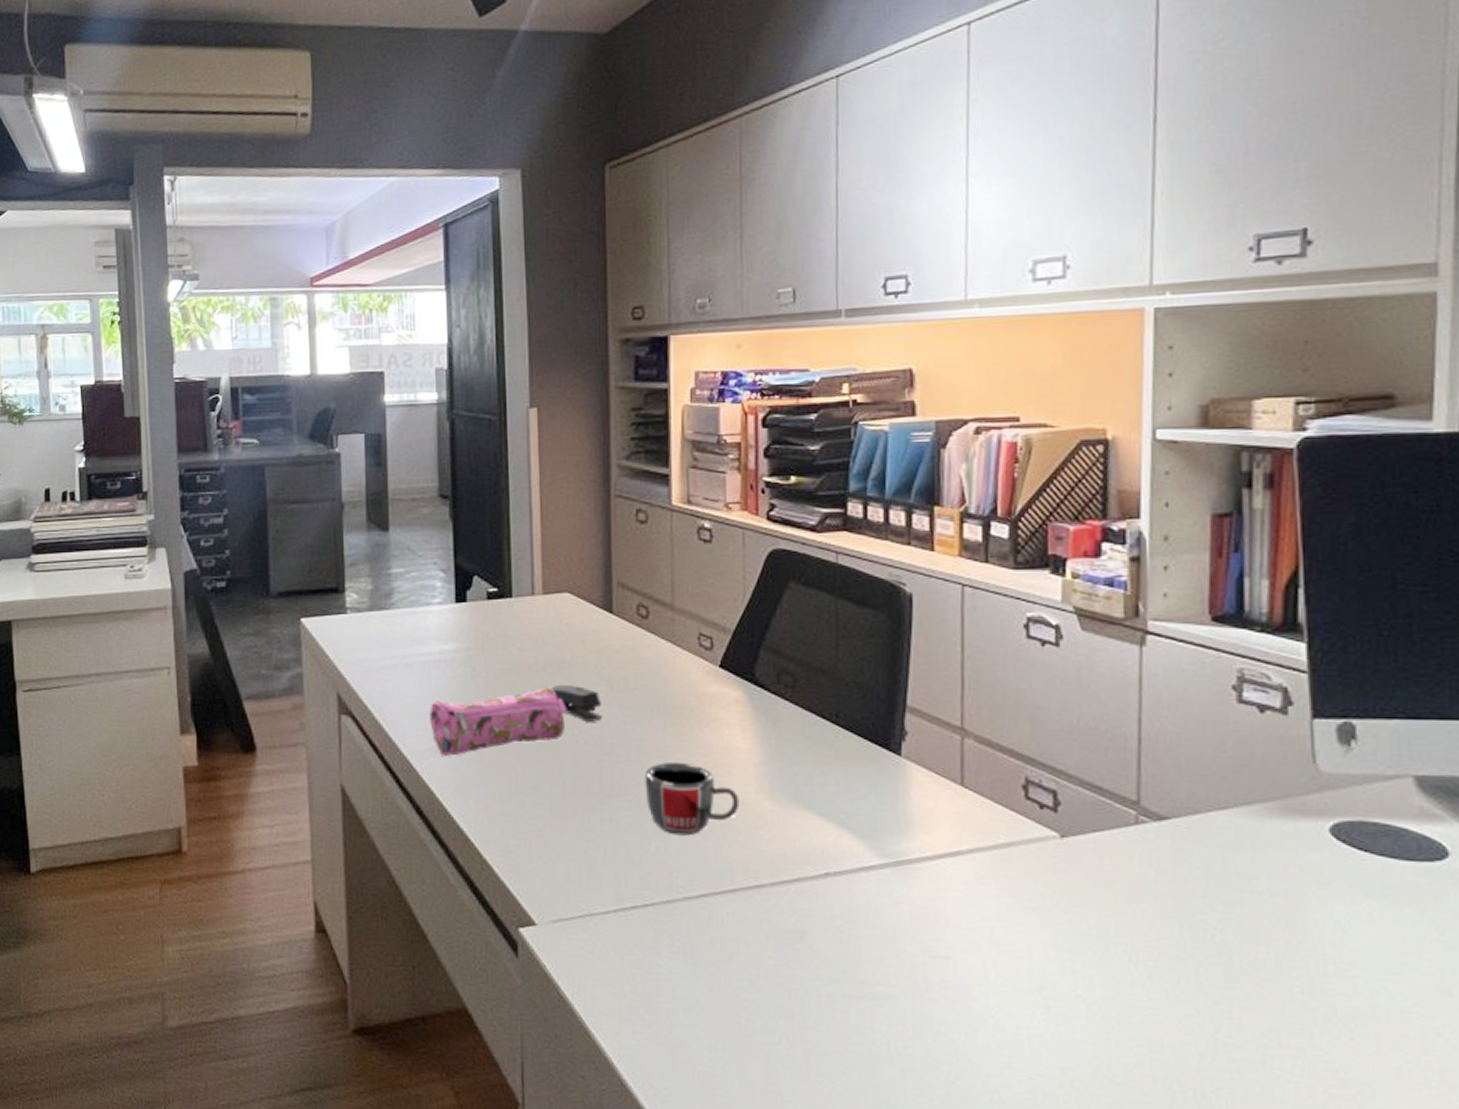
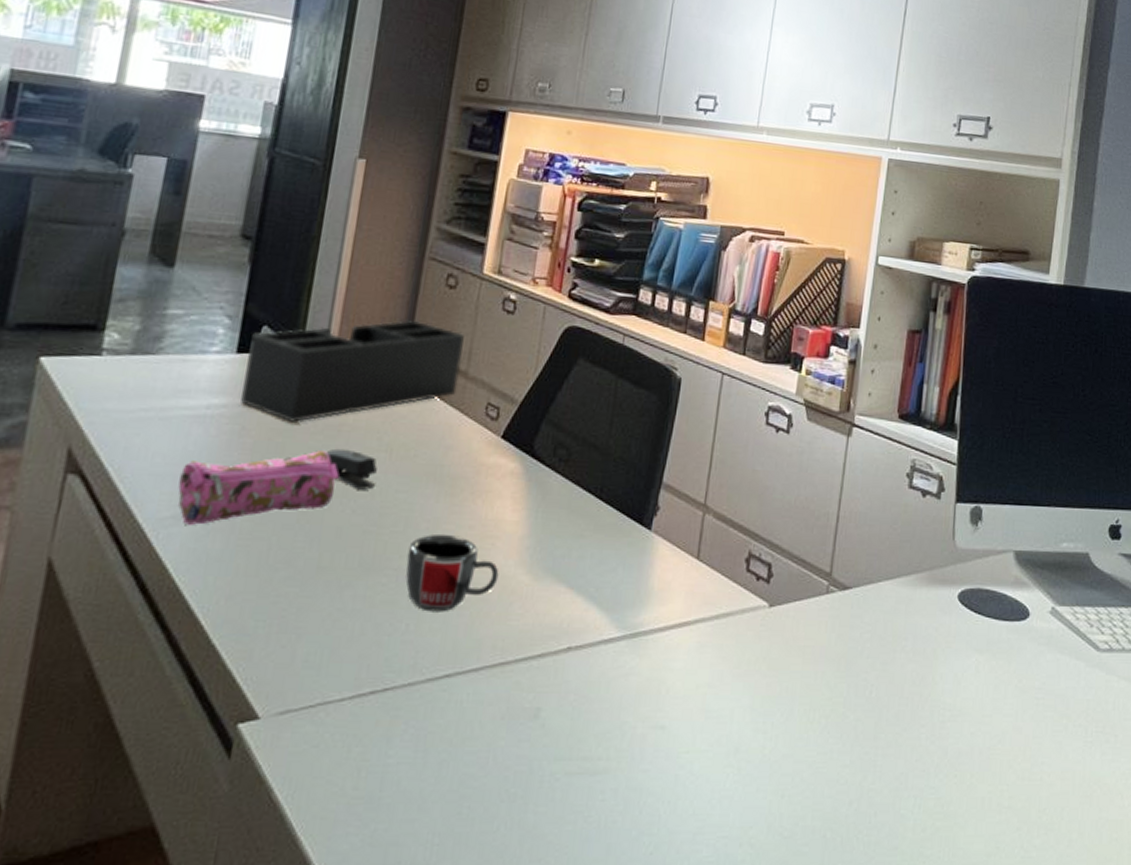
desk organizer: none [466,559,666,662] -> present [241,320,464,423]

